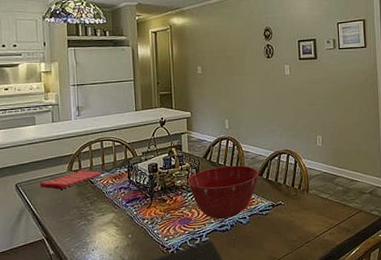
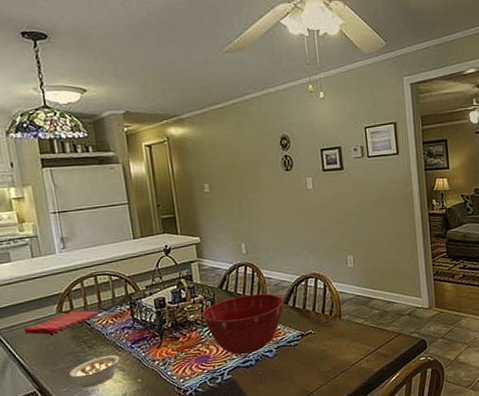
legume: none [73,210,123,239] -> present [69,352,128,388]

